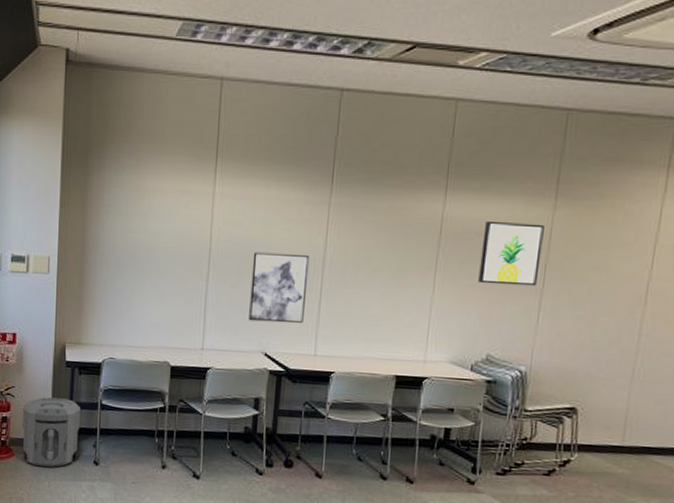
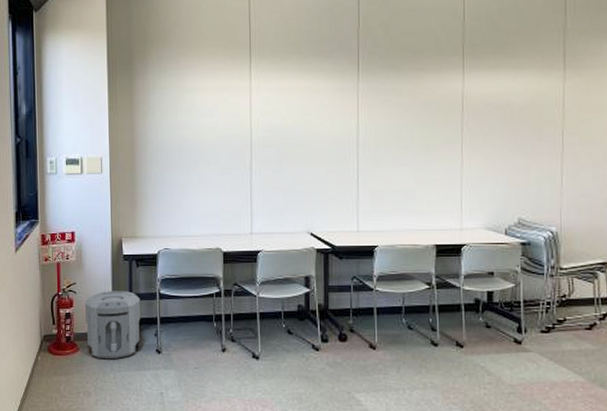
wall art: present [249,252,310,324] -> none [291,138,345,203]
wall art: present [478,220,544,287] -> none [502,94,557,153]

